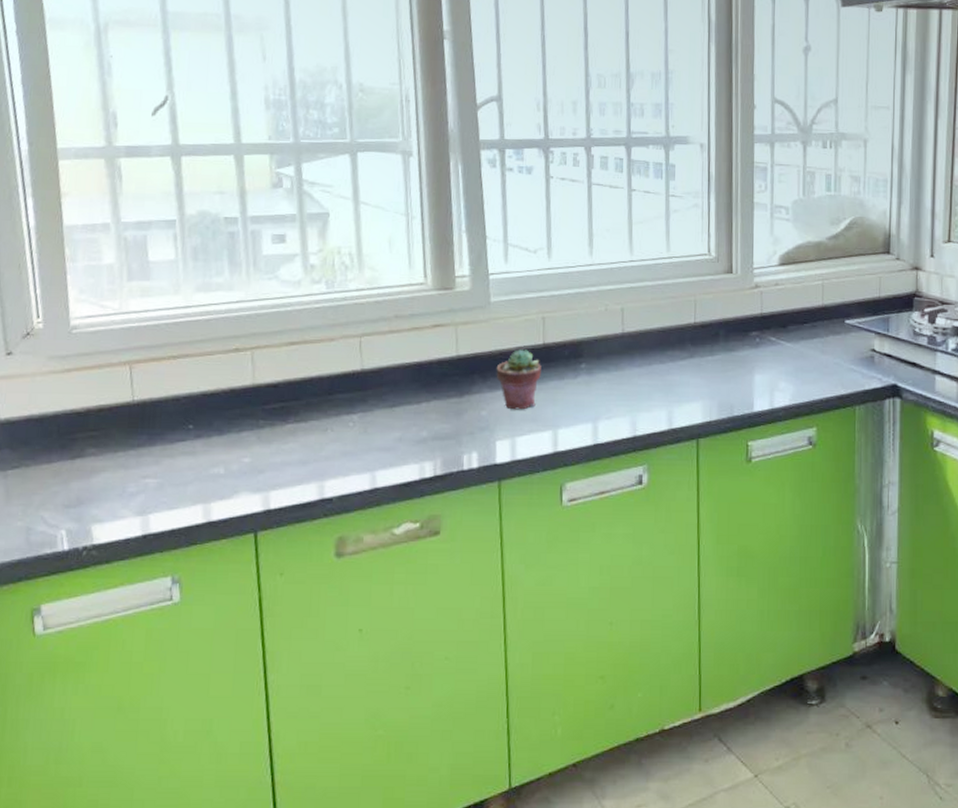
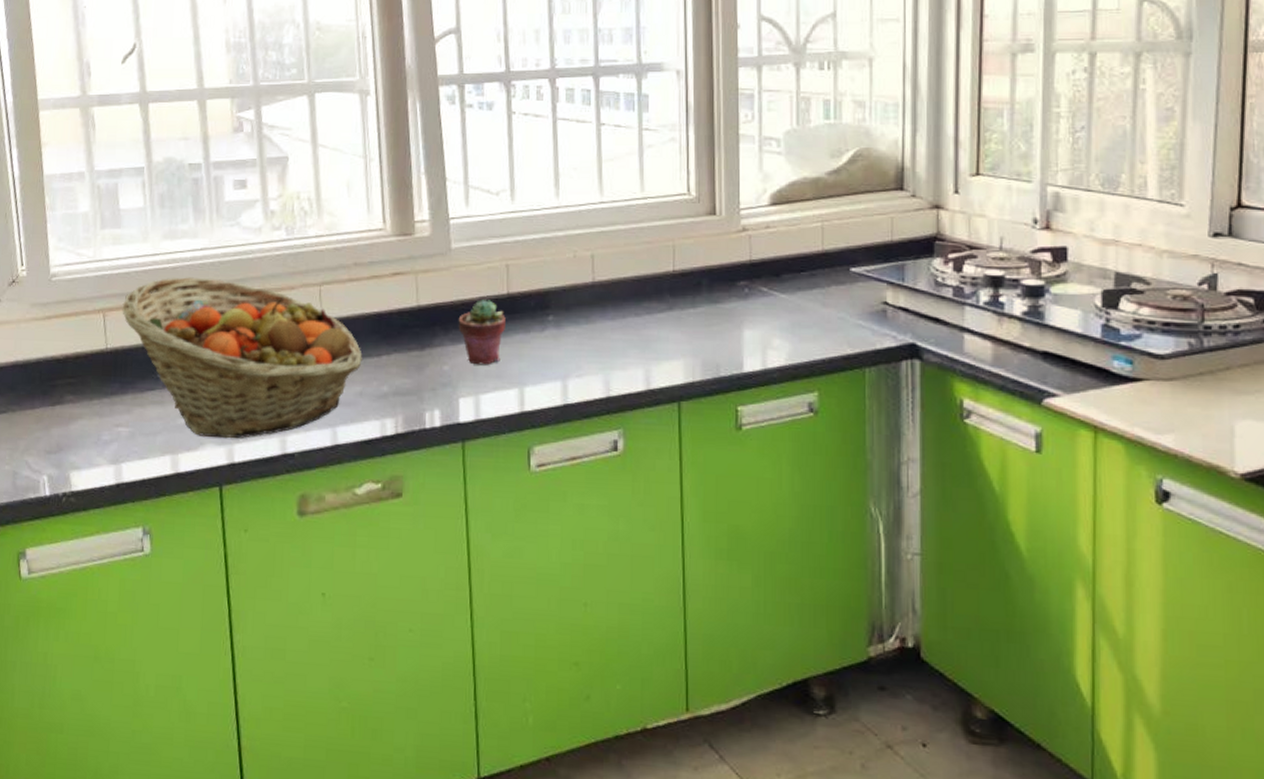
fruit basket: none [150,329,402,486] -> present [122,277,362,439]

